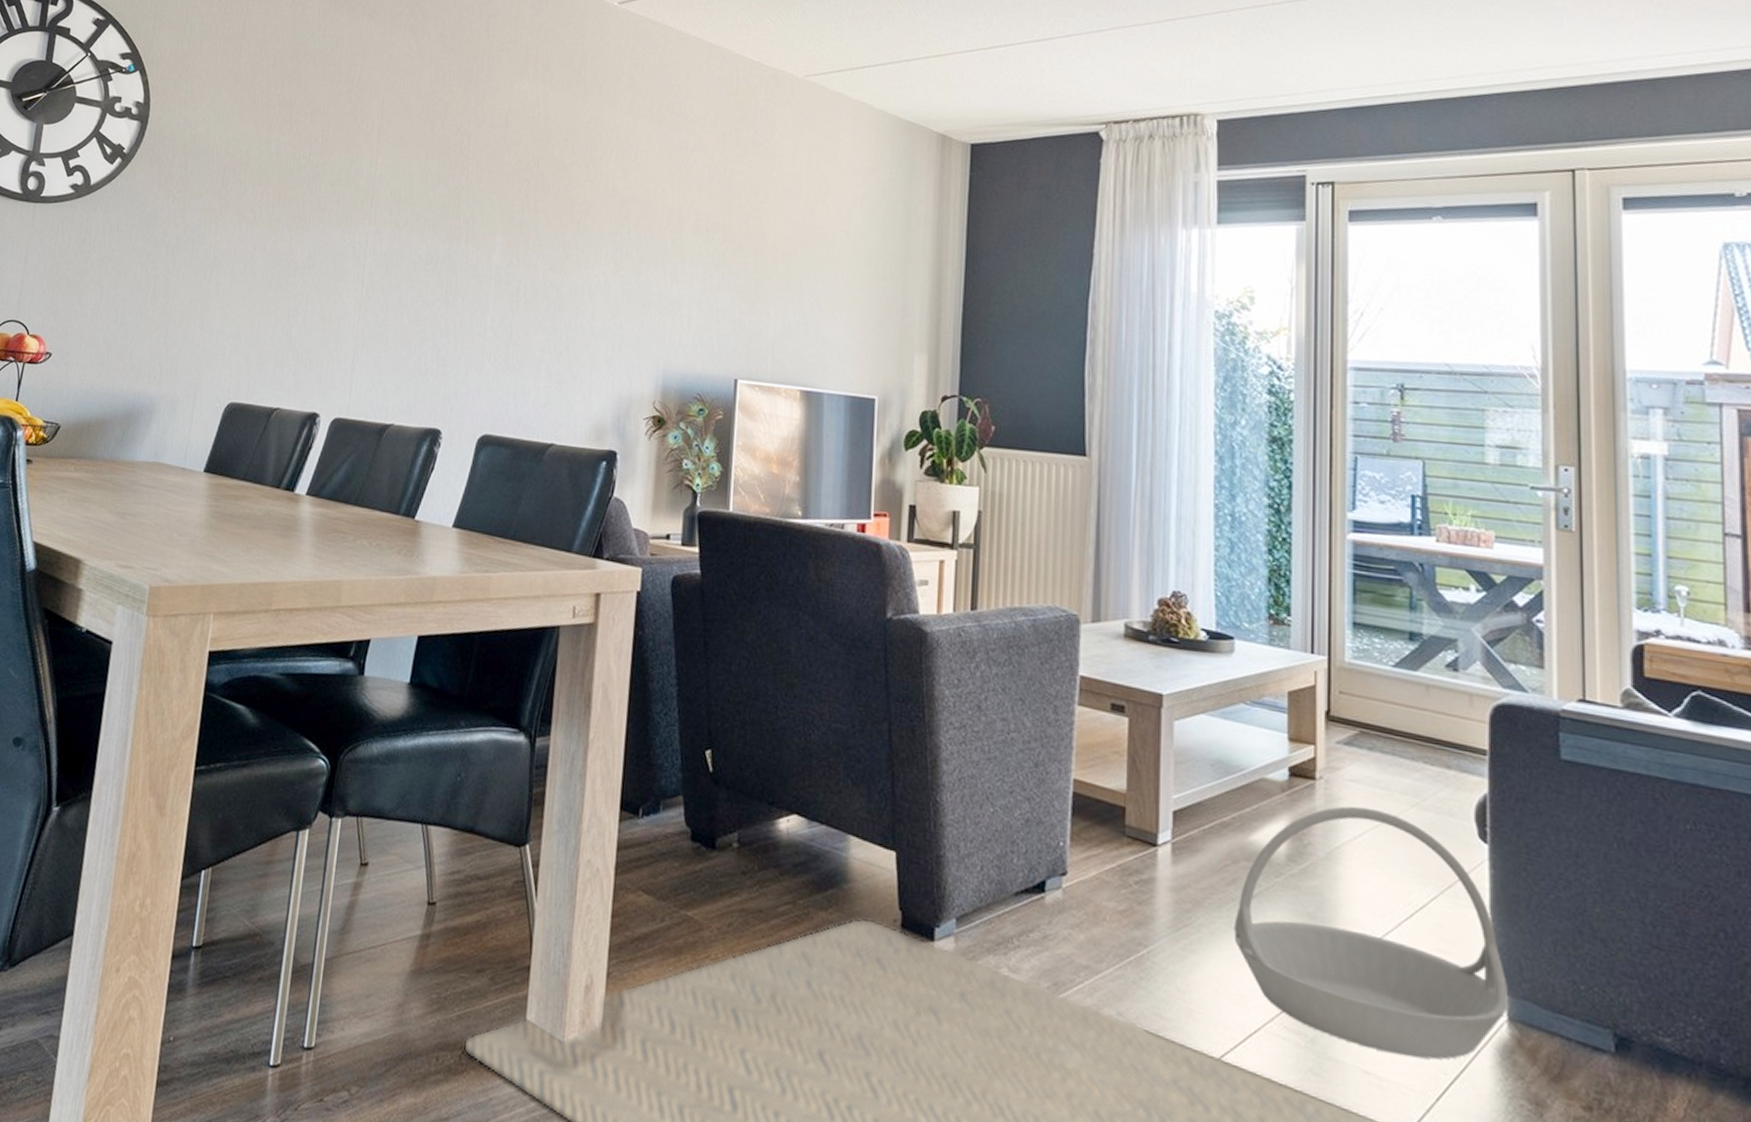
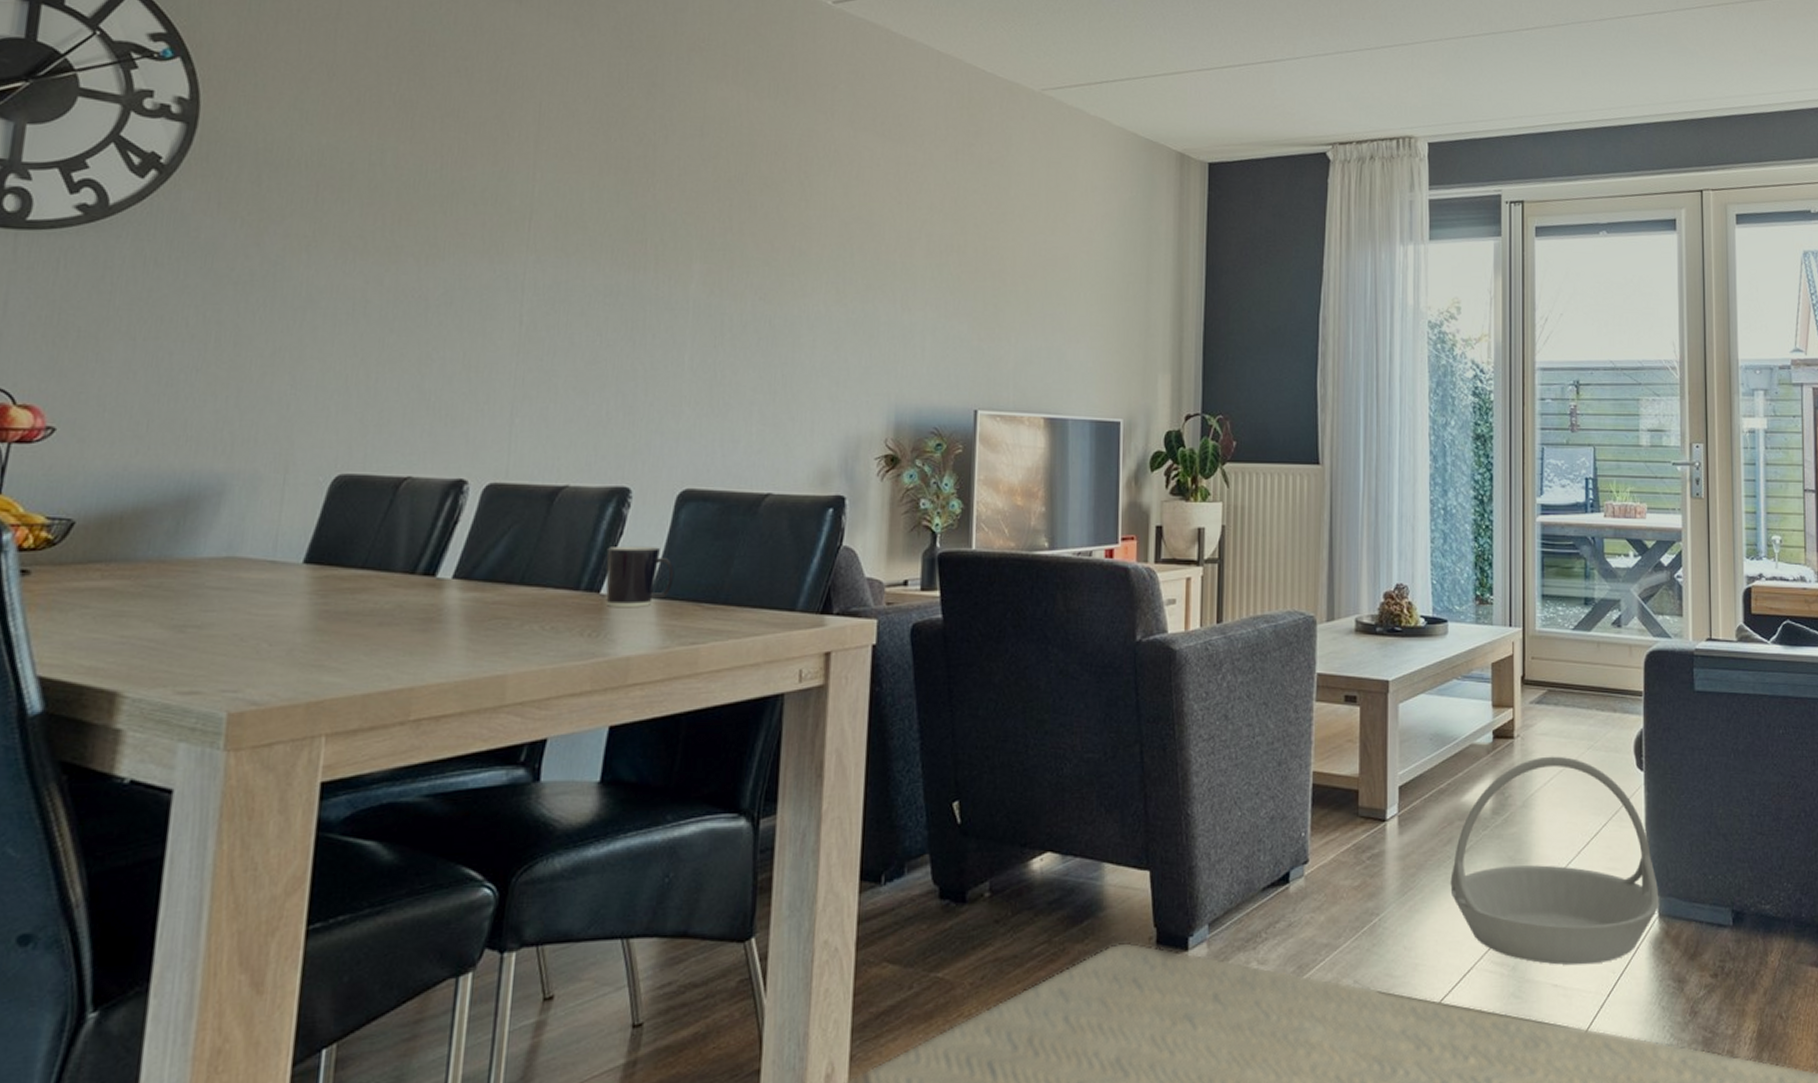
mug: none [419,479,474,536] -> present [605,545,675,608]

